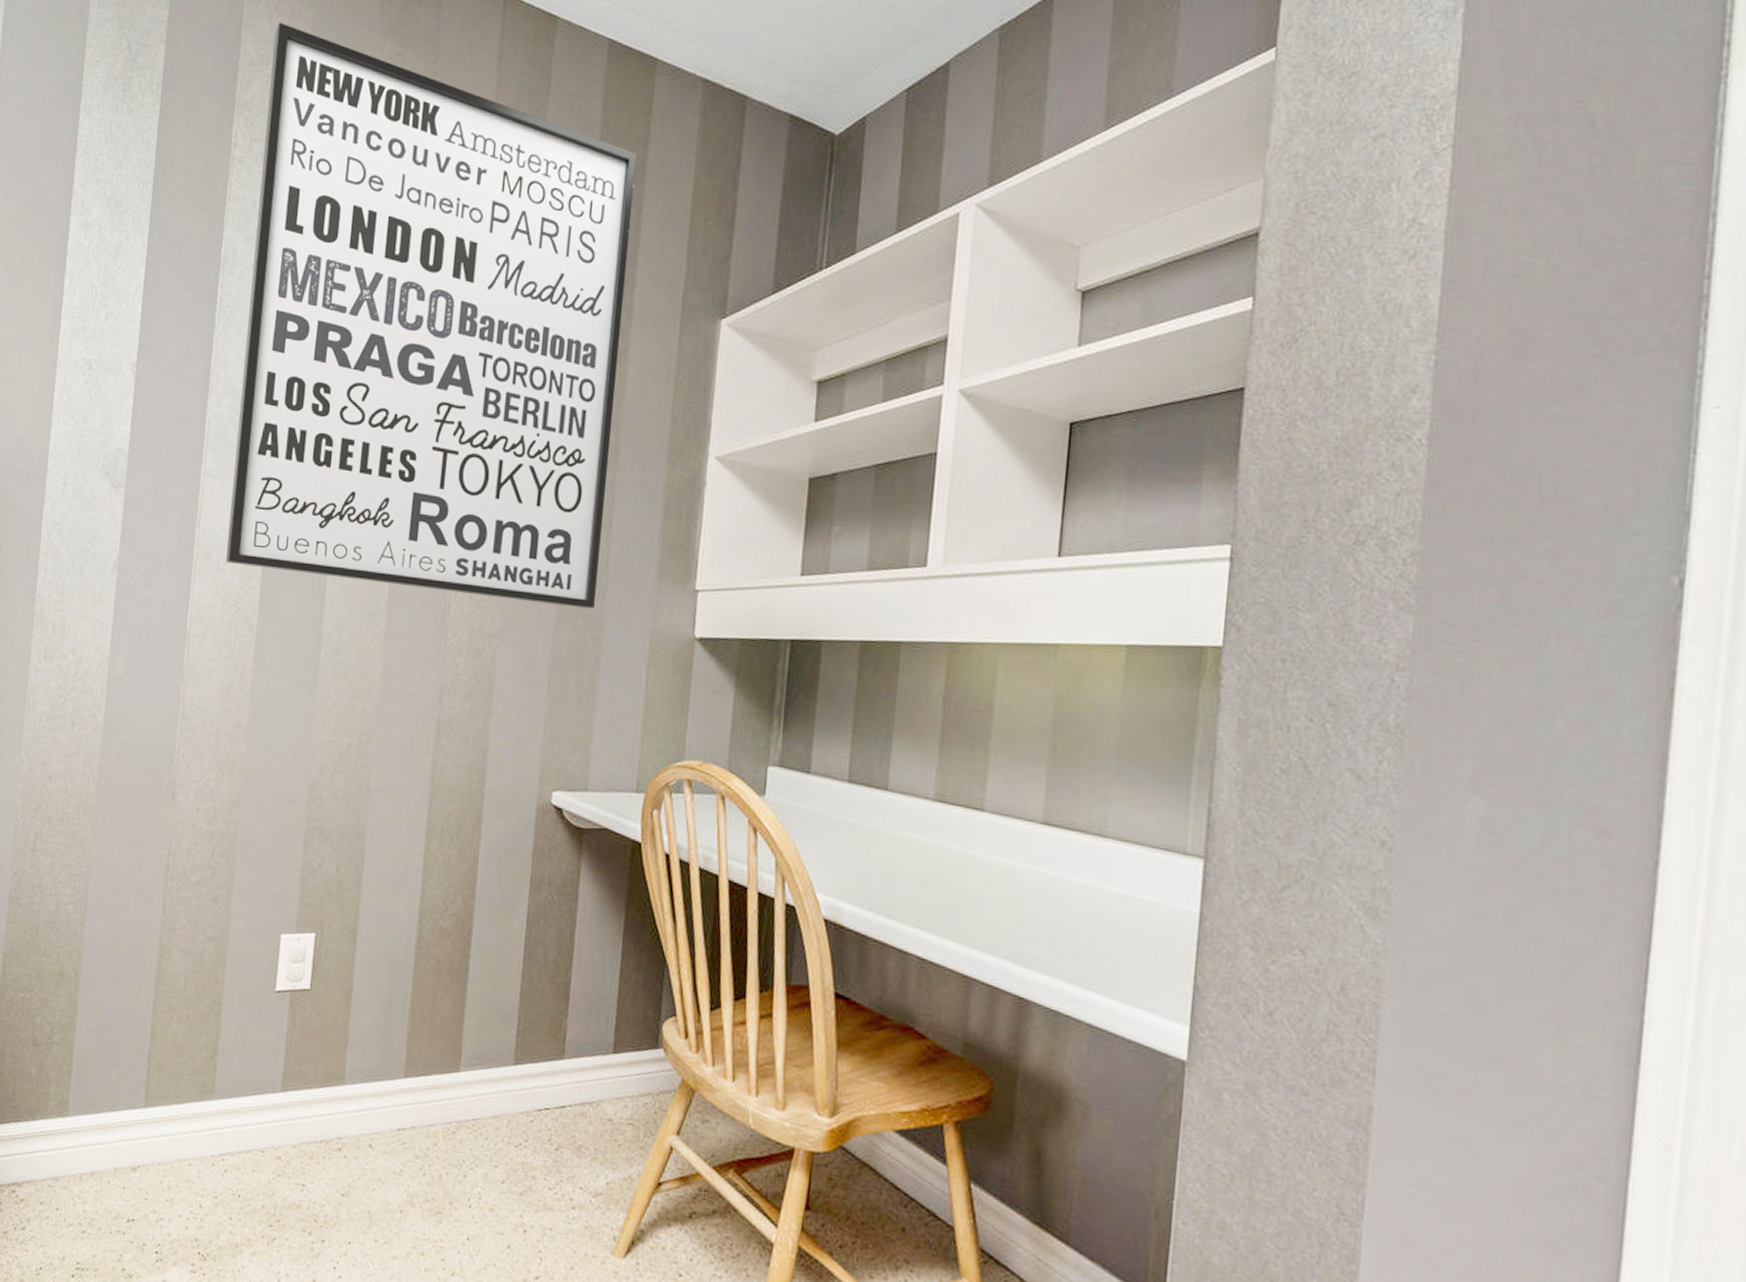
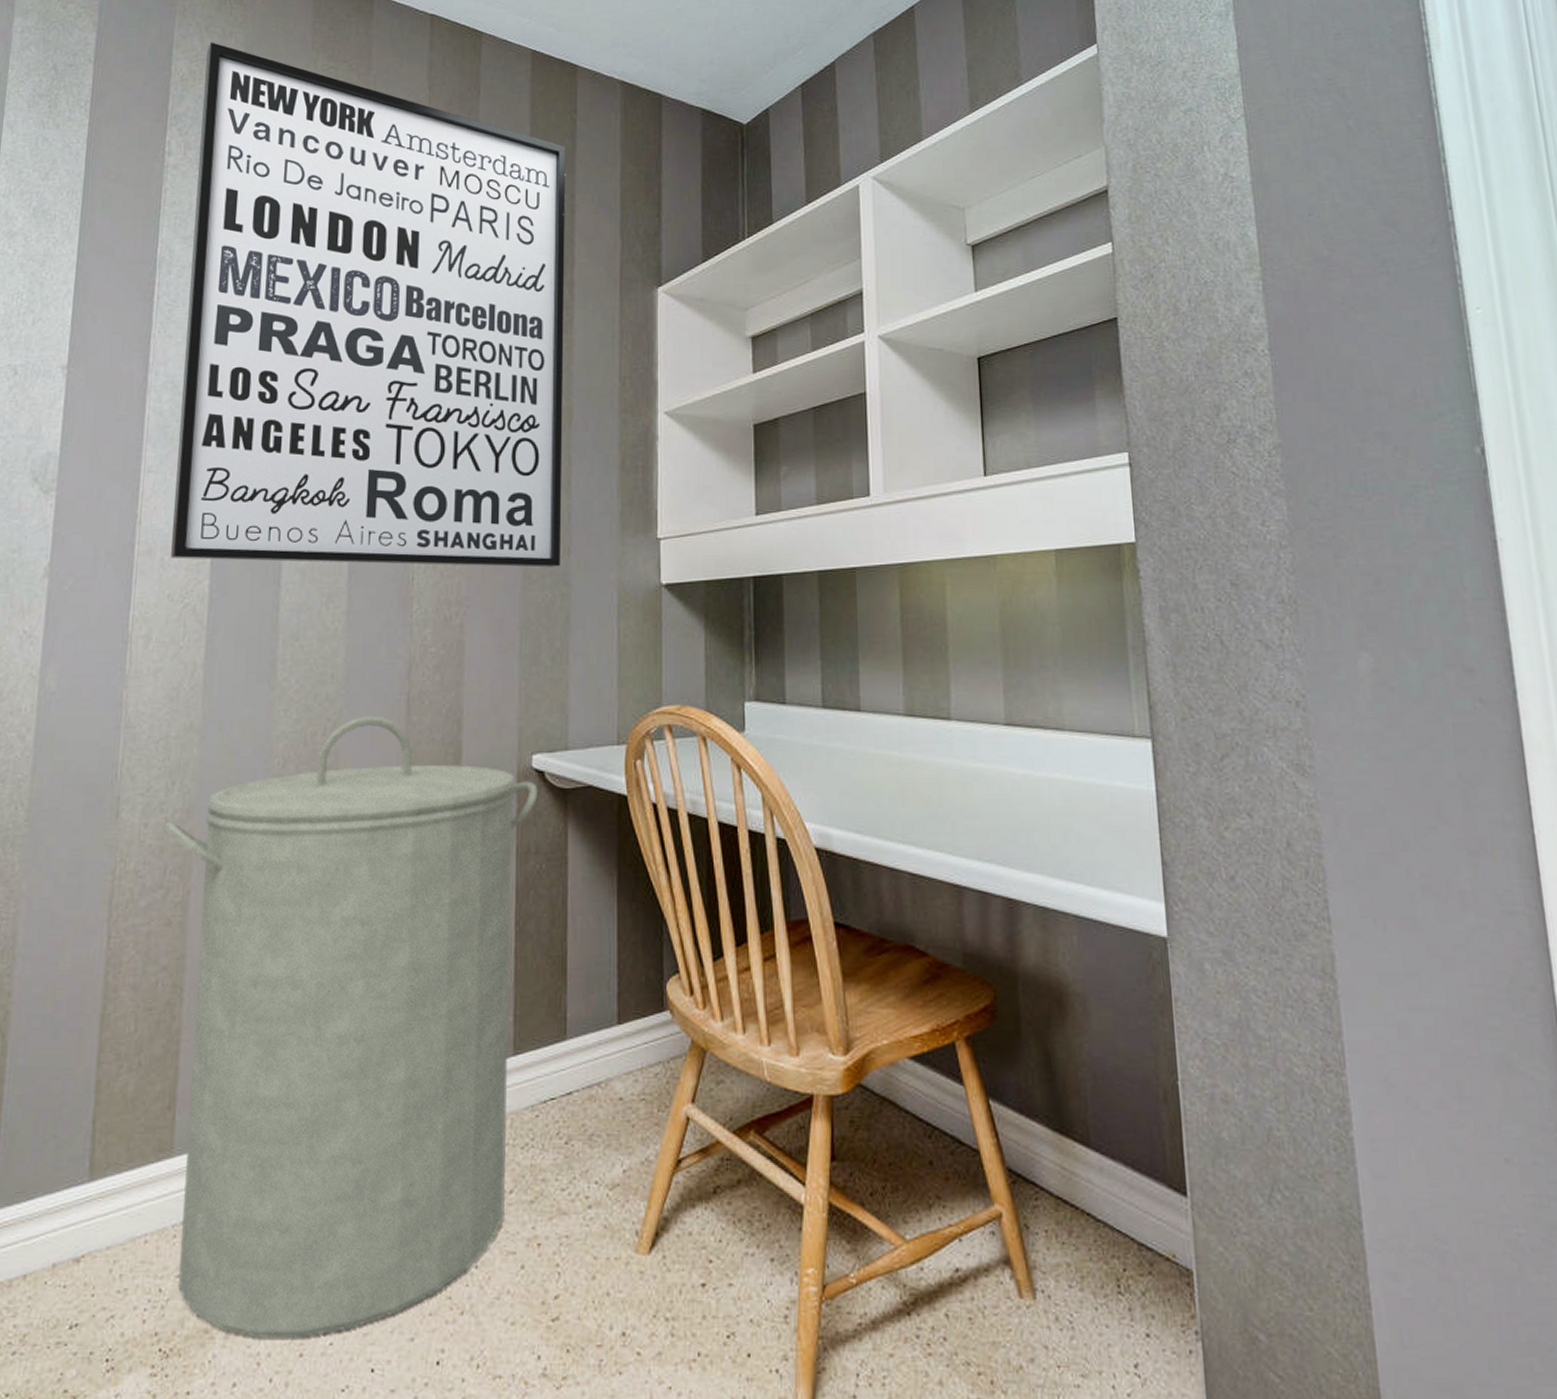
laundry hamper: none [213,734,555,1269] -> present [163,716,538,1338]

